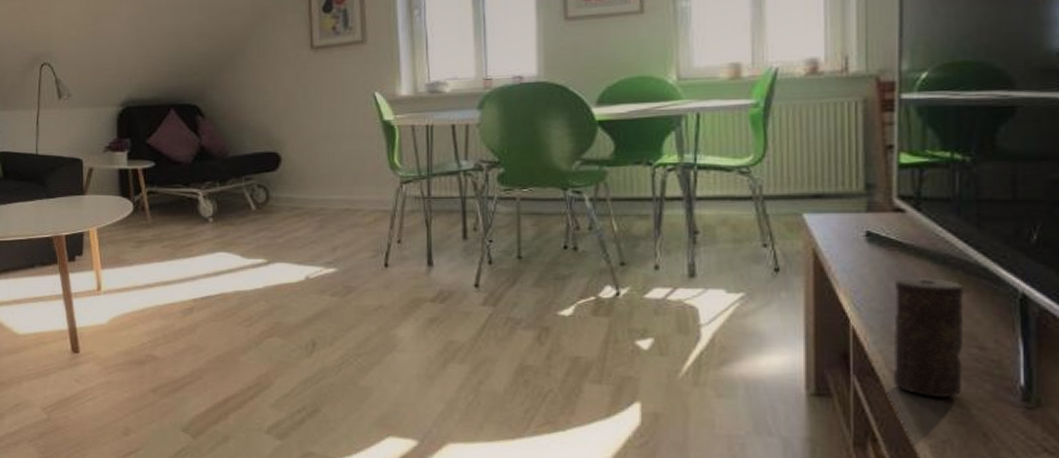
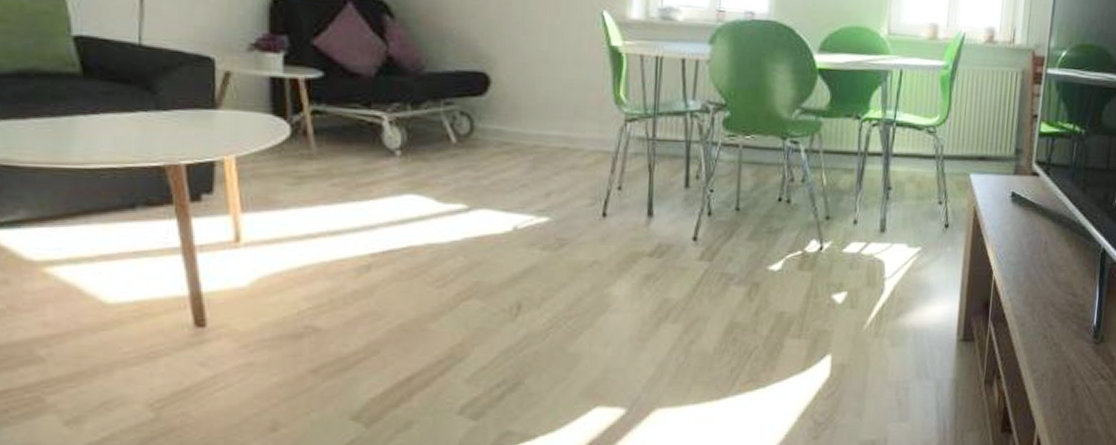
candle: present [892,276,964,397] -> none [1016,233,1069,337]

